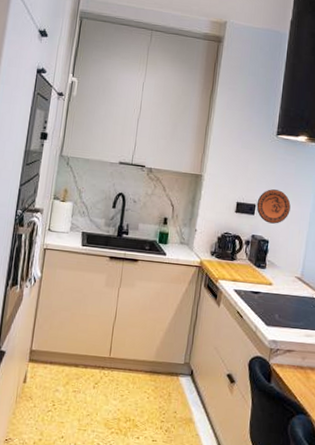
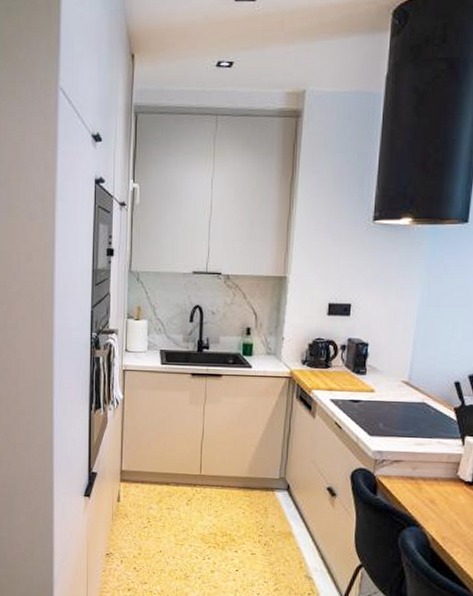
decorative plate: present [256,189,291,224] -> none [352,285,393,324]

